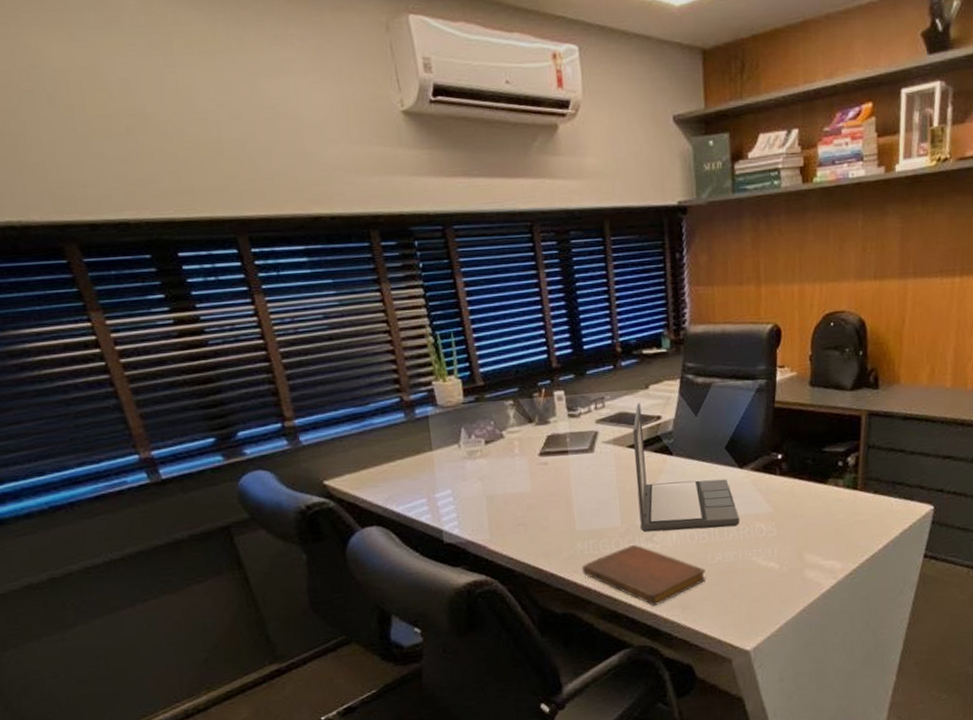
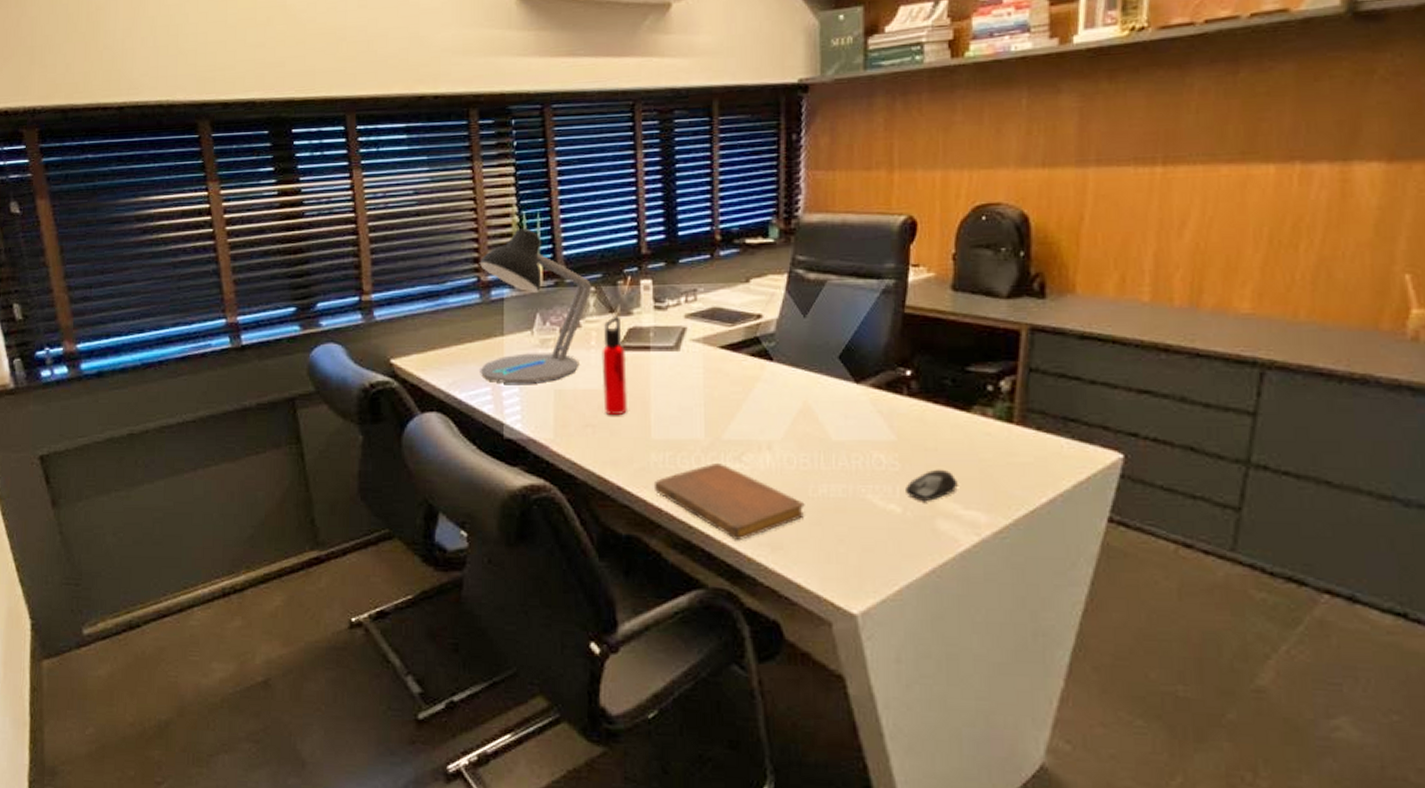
desk lamp: none [399,348,511,495] -> present [479,228,592,384]
water bottle: none [524,425,553,515] -> present [601,315,628,416]
laptop: present [633,403,740,533] -> none [726,298,852,454]
computer mouse: none [781,531,819,557] -> present [906,469,958,501]

